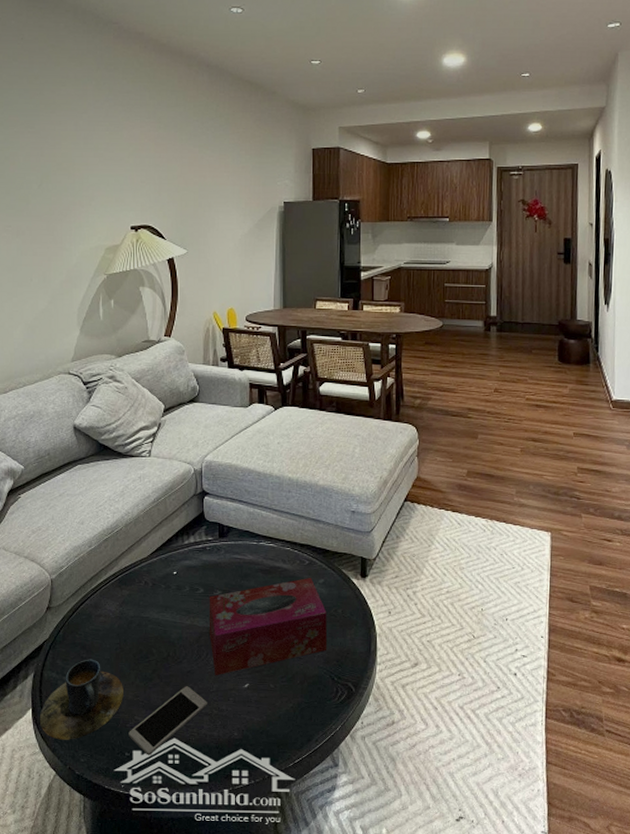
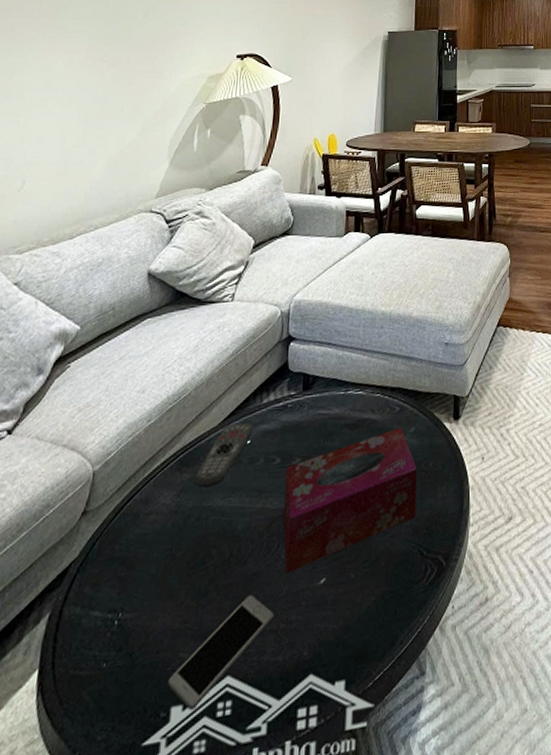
cup: present [39,659,123,740] -> none [46,577,169,713]
remote control: none [132,557,178,603] -> present [194,422,253,488]

